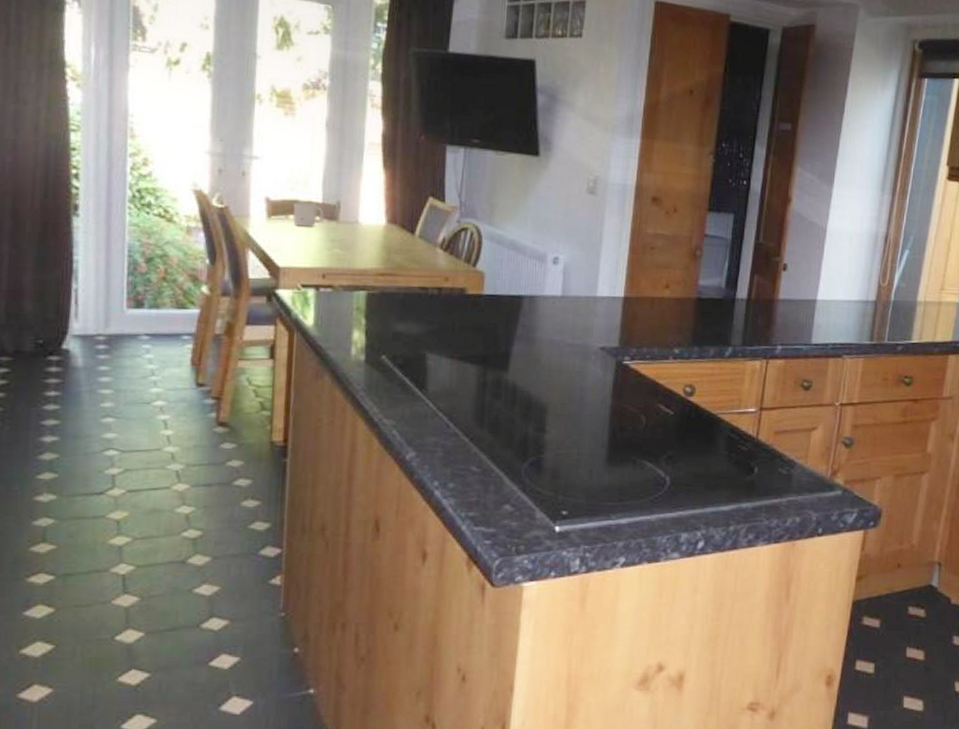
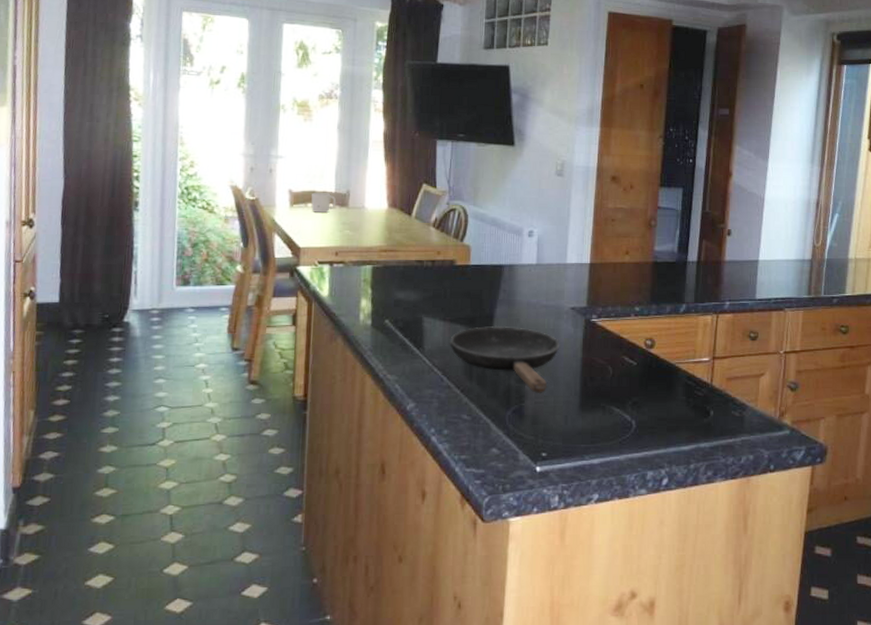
frying pan: none [456,365,587,445] -> present [449,325,560,394]

